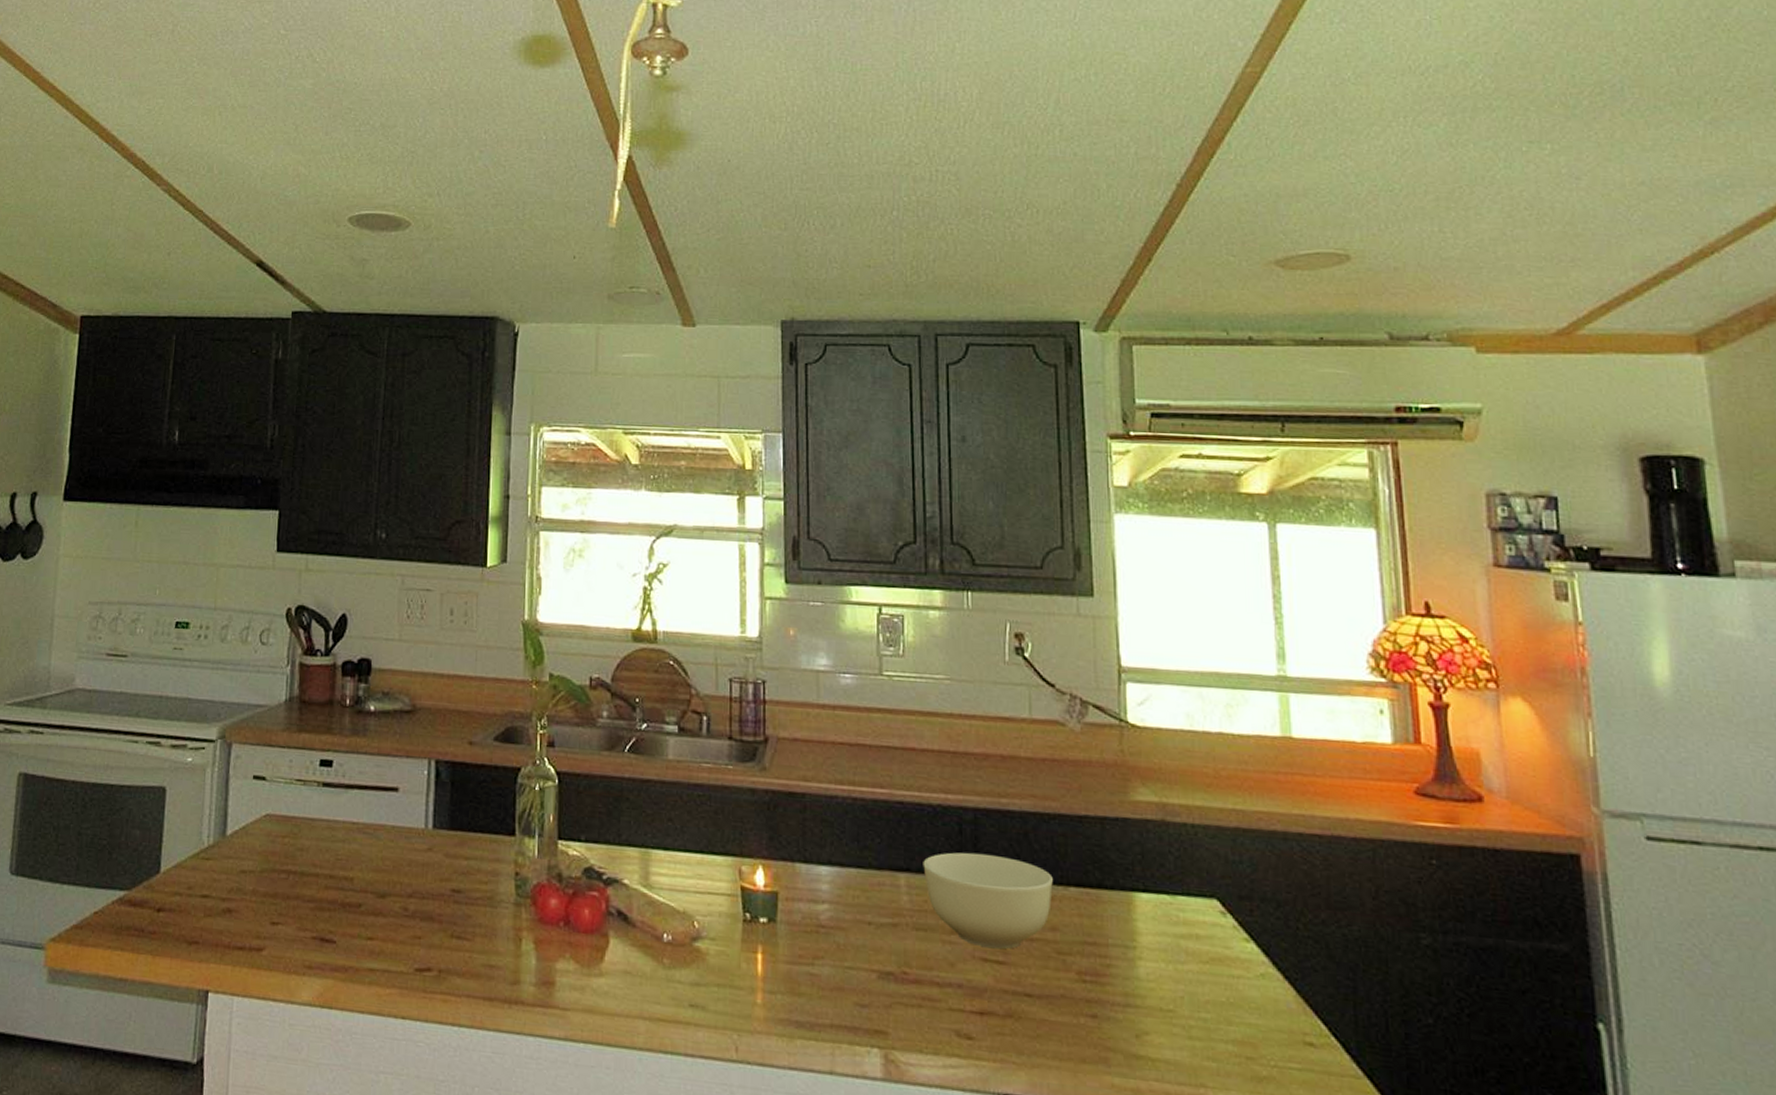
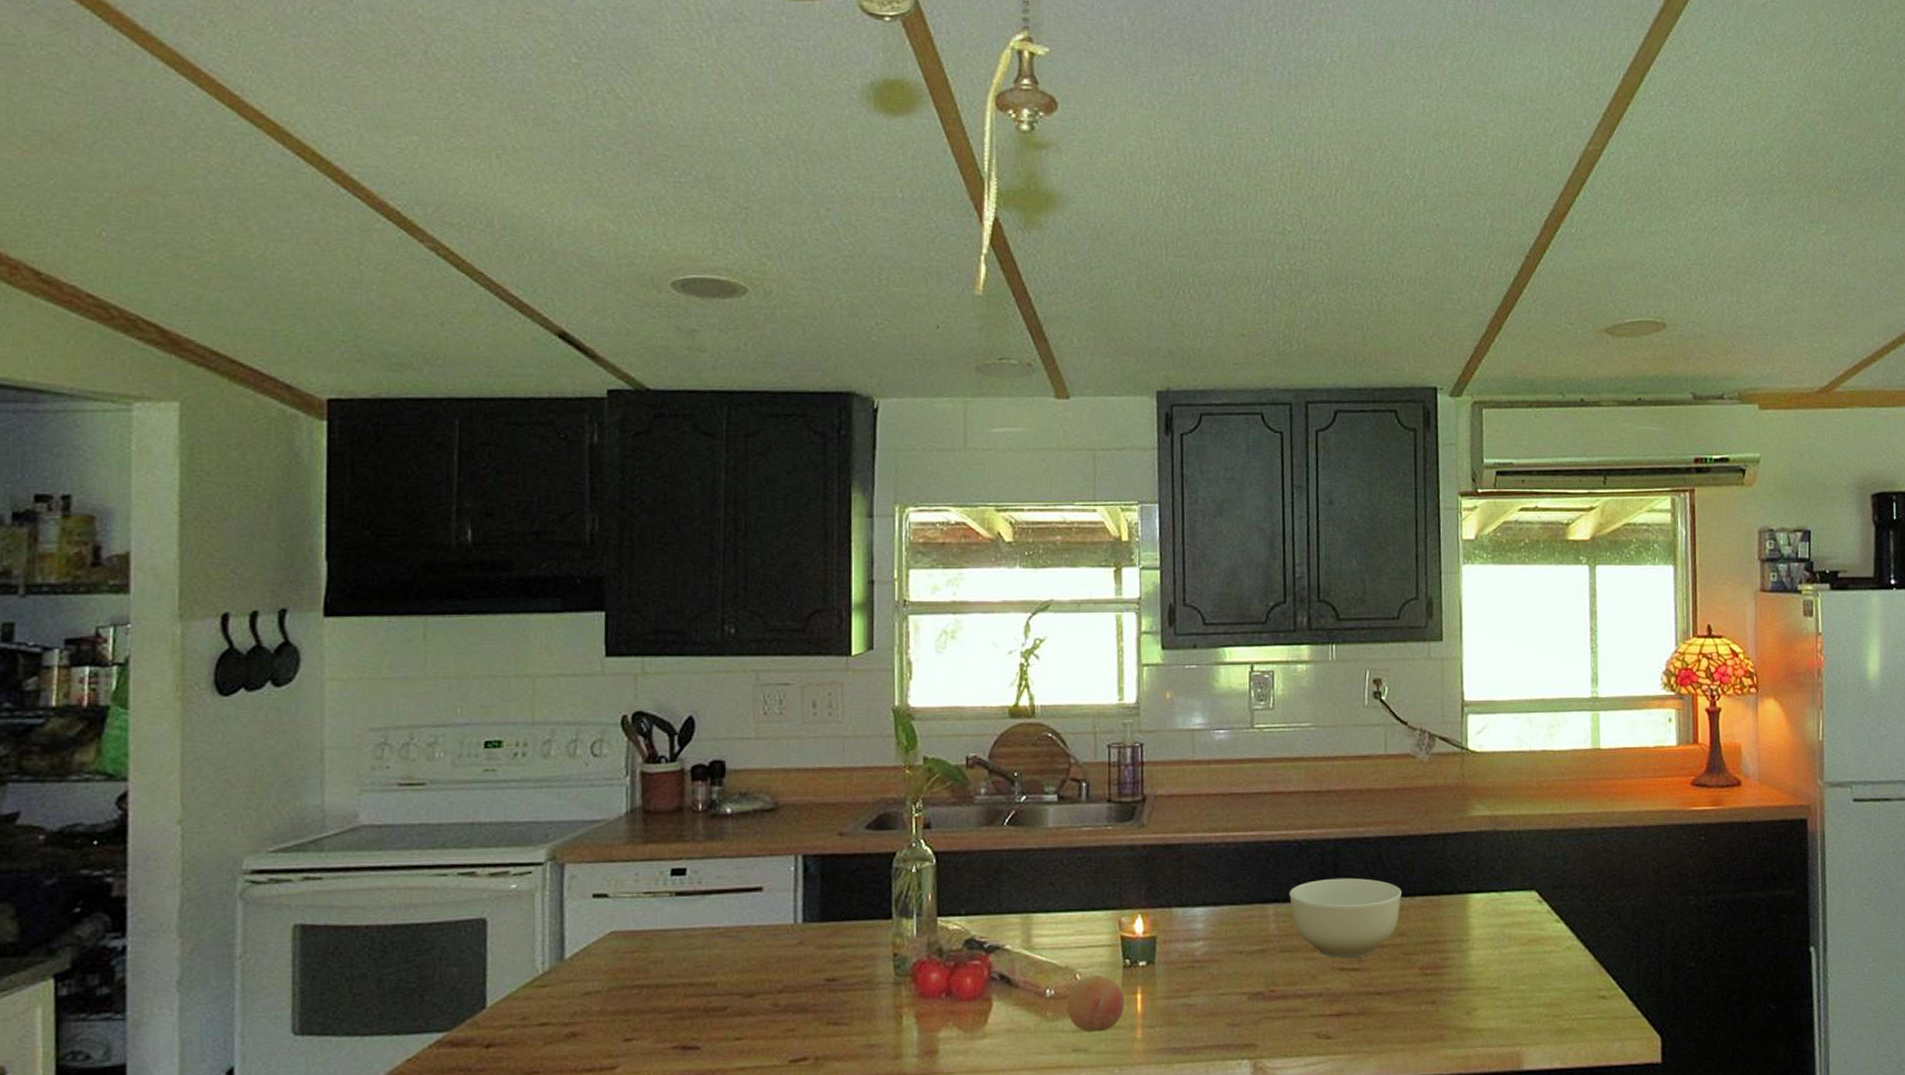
fruit: none [684,925,744,990] -> present [1067,974,1124,1033]

